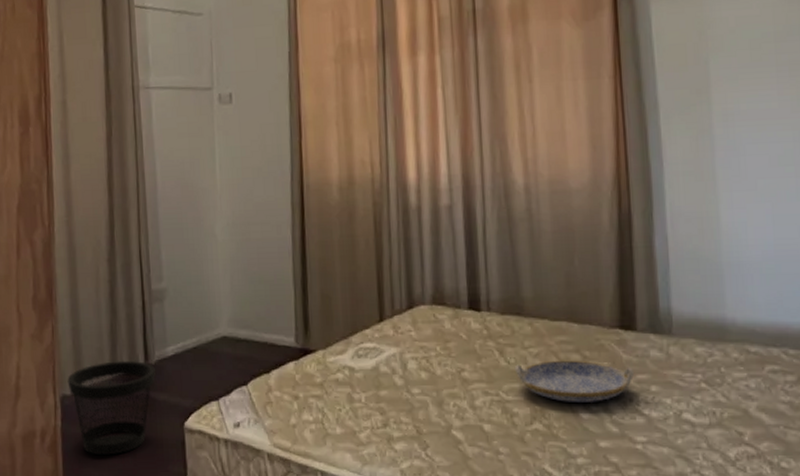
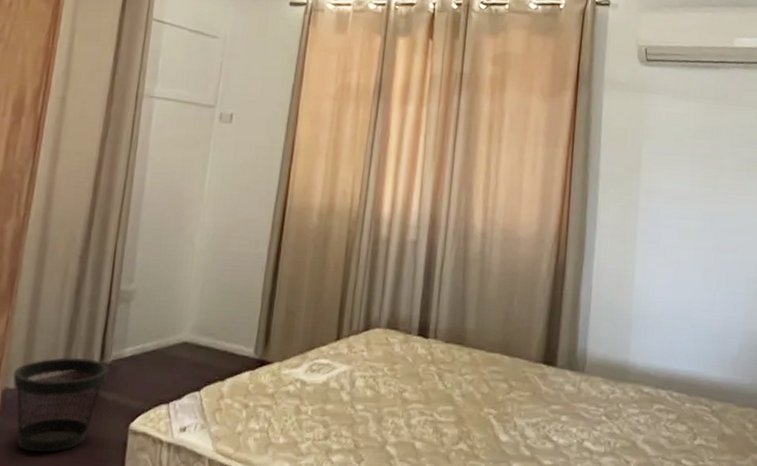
serving tray: present [514,360,634,402] -> none [450,387,549,428]

